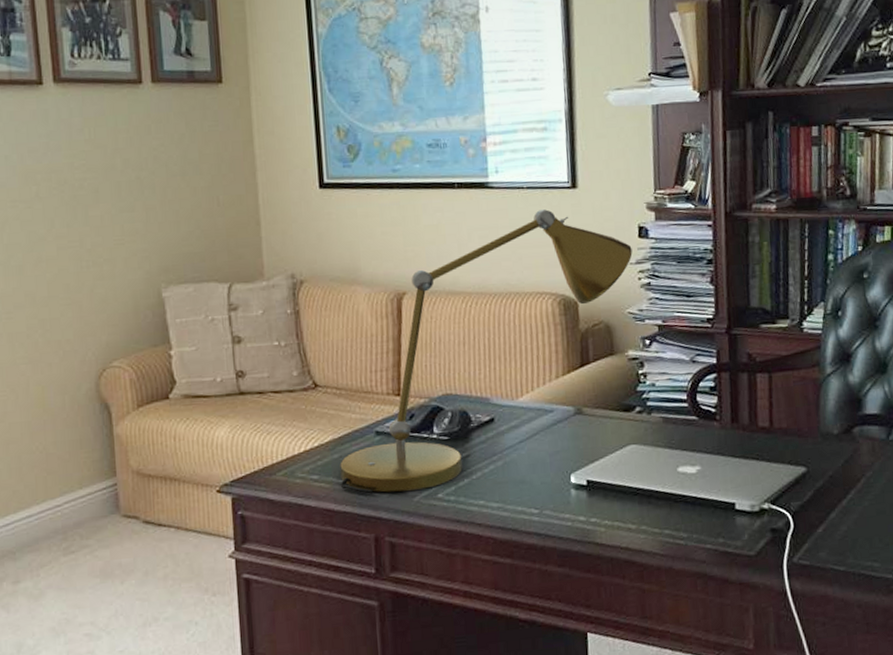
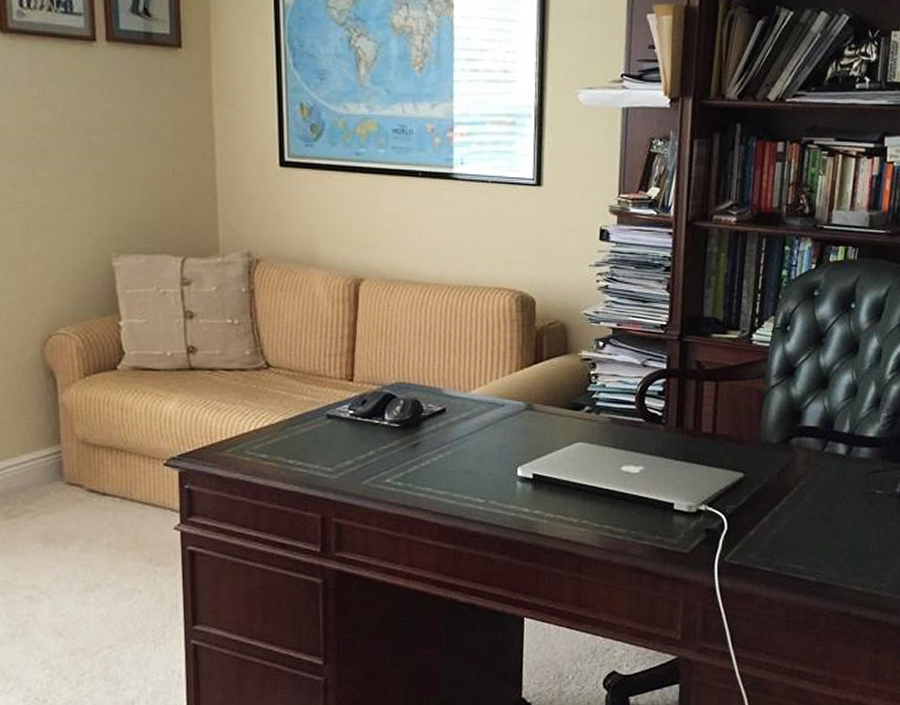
desk lamp: present [340,209,633,494] -> none [289,205,592,476]

